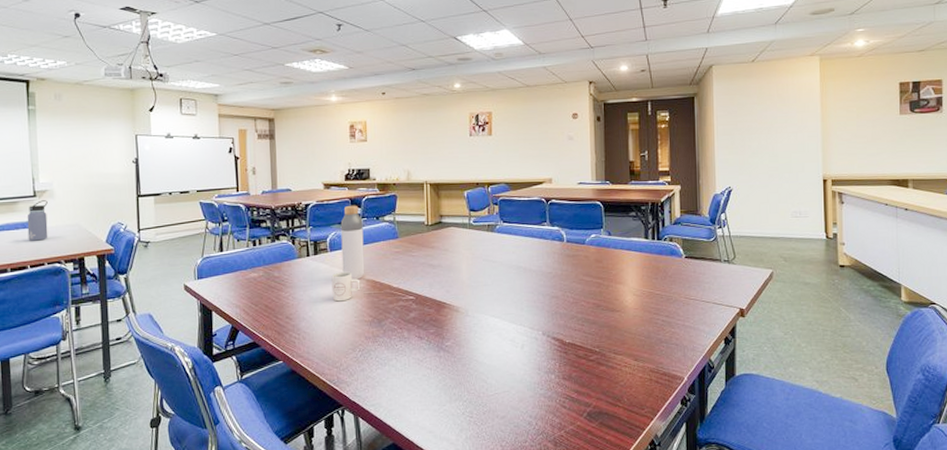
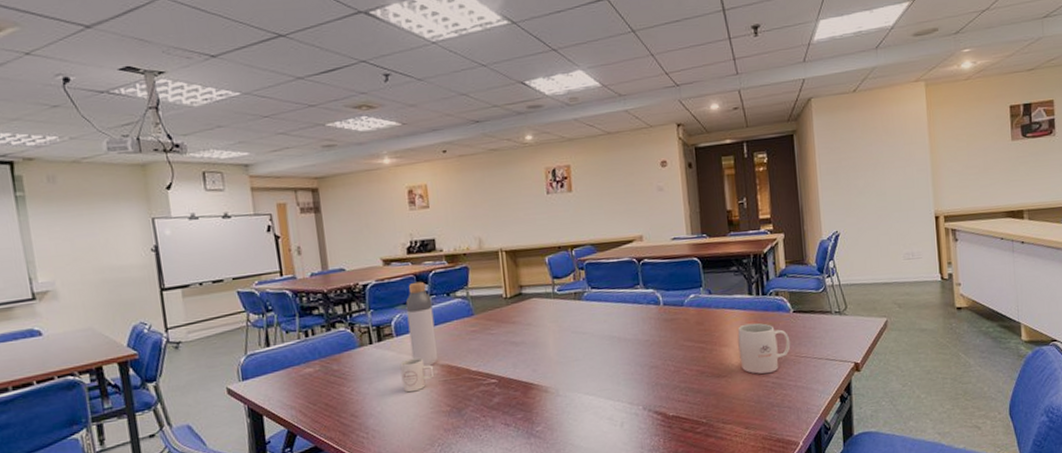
water bottle: present [27,200,48,241] -> none [26,302,56,353]
mug: none [632,264,681,312] -> present [737,322,791,374]

